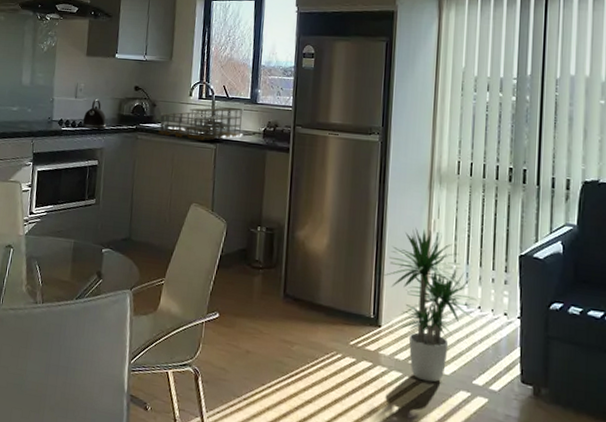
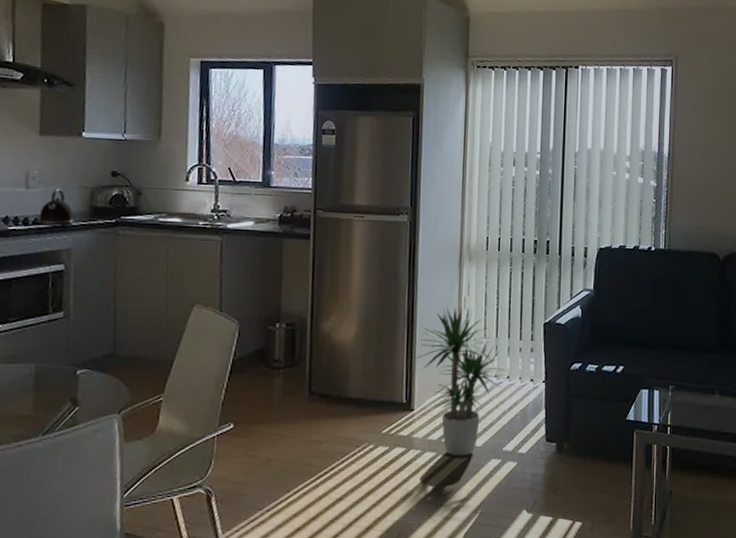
dish rack: present [158,107,242,141] -> none [146,192,253,232]

